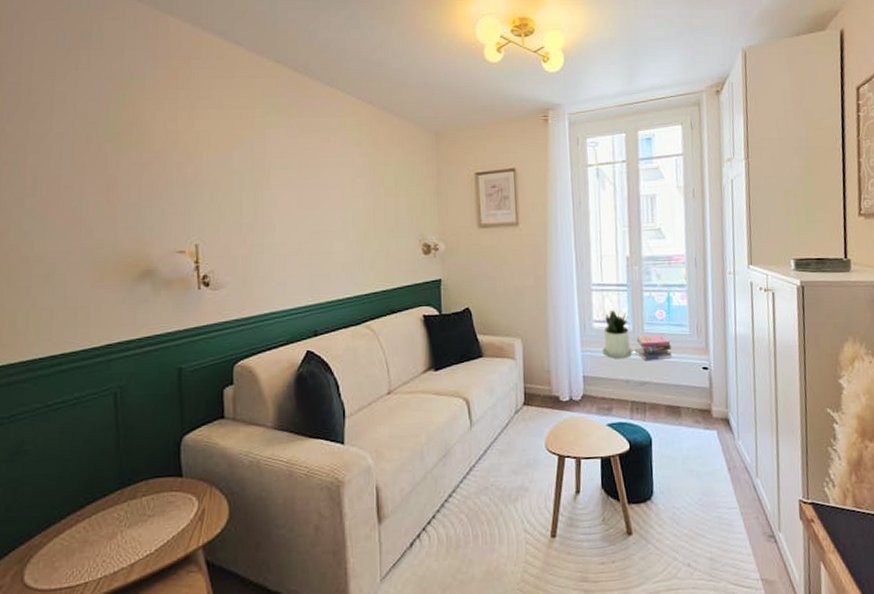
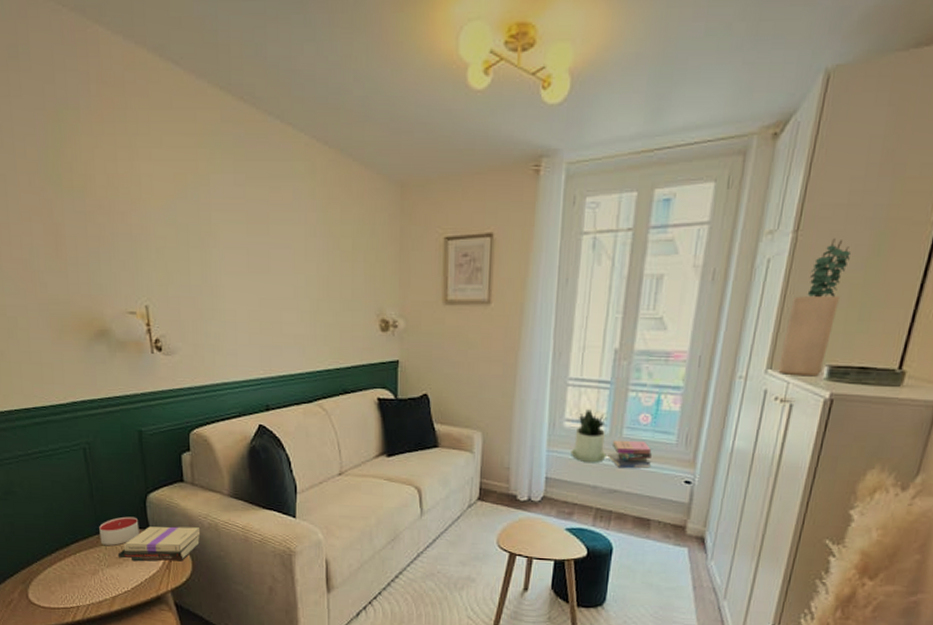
candle: none [122,463,171,502] -> present [99,516,140,546]
books: none [142,467,241,515] -> present [117,526,201,562]
vase: none [755,162,790,269] -> present [778,238,851,377]

